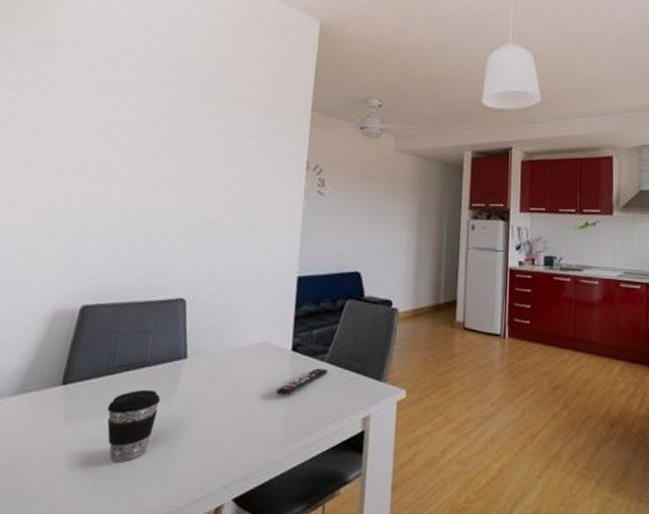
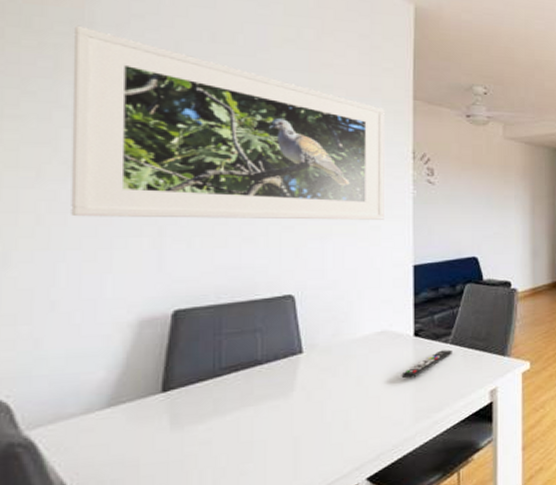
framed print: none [13,45,285,229] -> present [71,25,385,220]
coffee cup: present [107,389,161,461] -> none [220,387,279,460]

